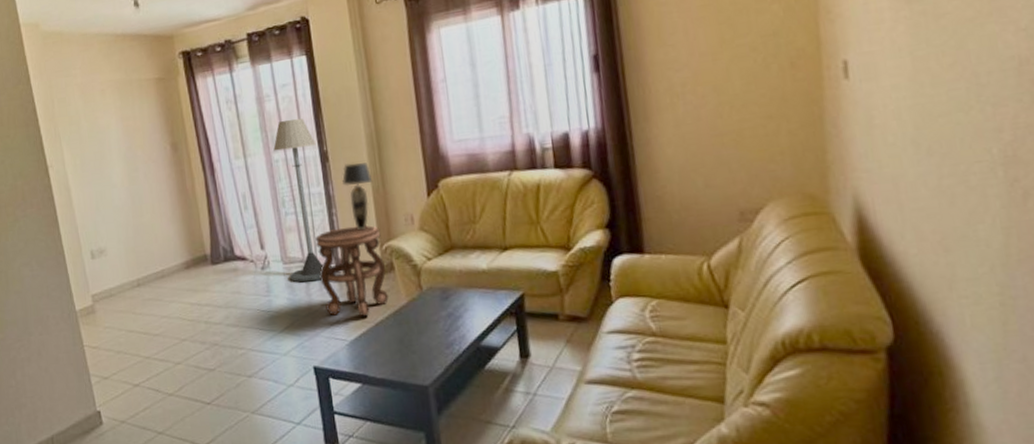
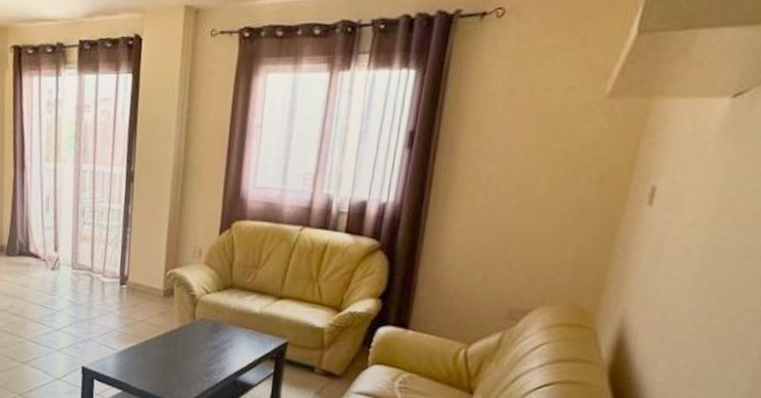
floor lamp: present [273,118,333,283] -> none [75,133,125,291]
side table: present [315,225,389,317] -> none [102,246,168,332]
table lamp: present [341,162,373,231] -> none [141,188,171,254]

